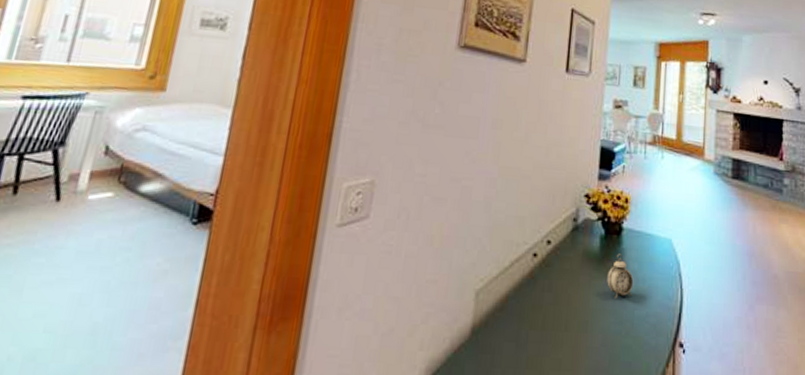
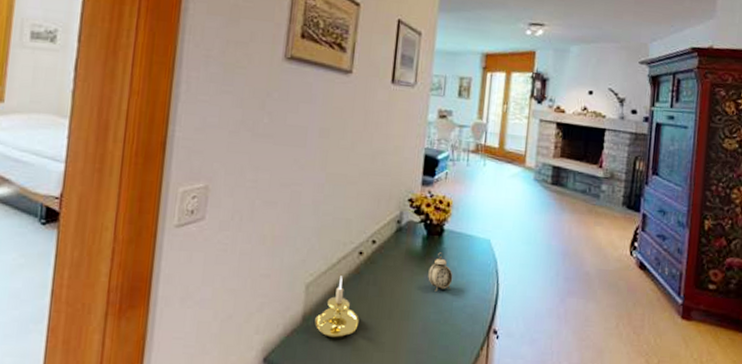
candle holder: none [485,281,533,354] -> present [315,276,359,338]

